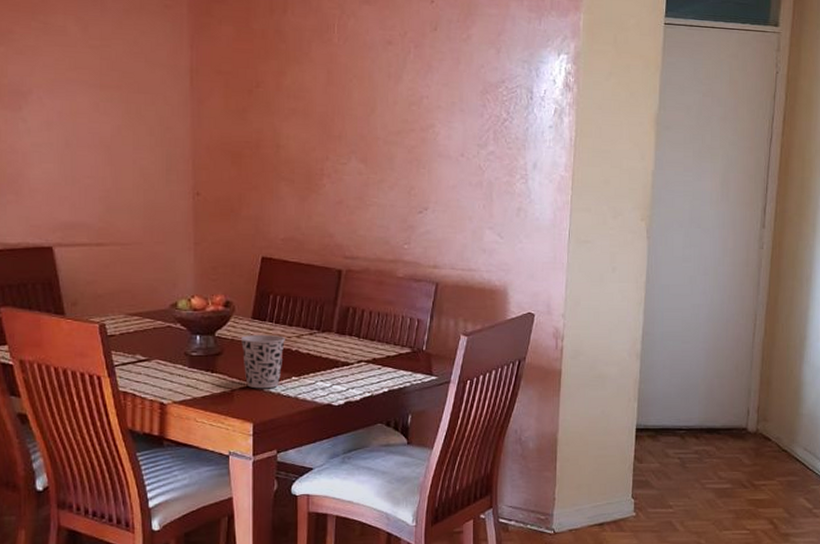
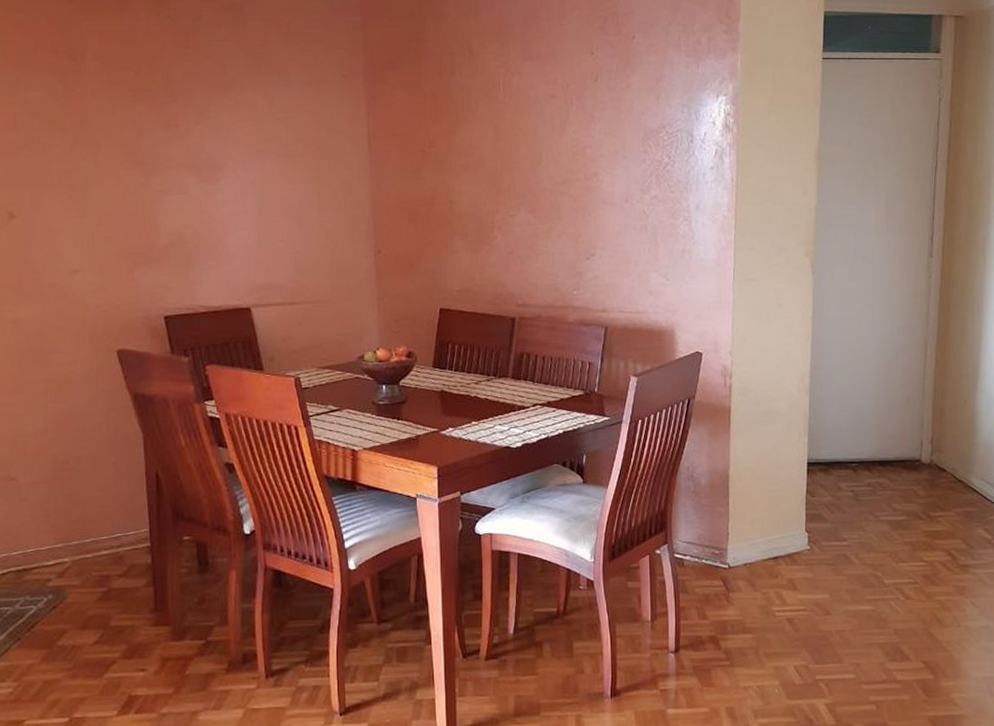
cup: present [240,334,285,389] -> none [423,382,464,434]

